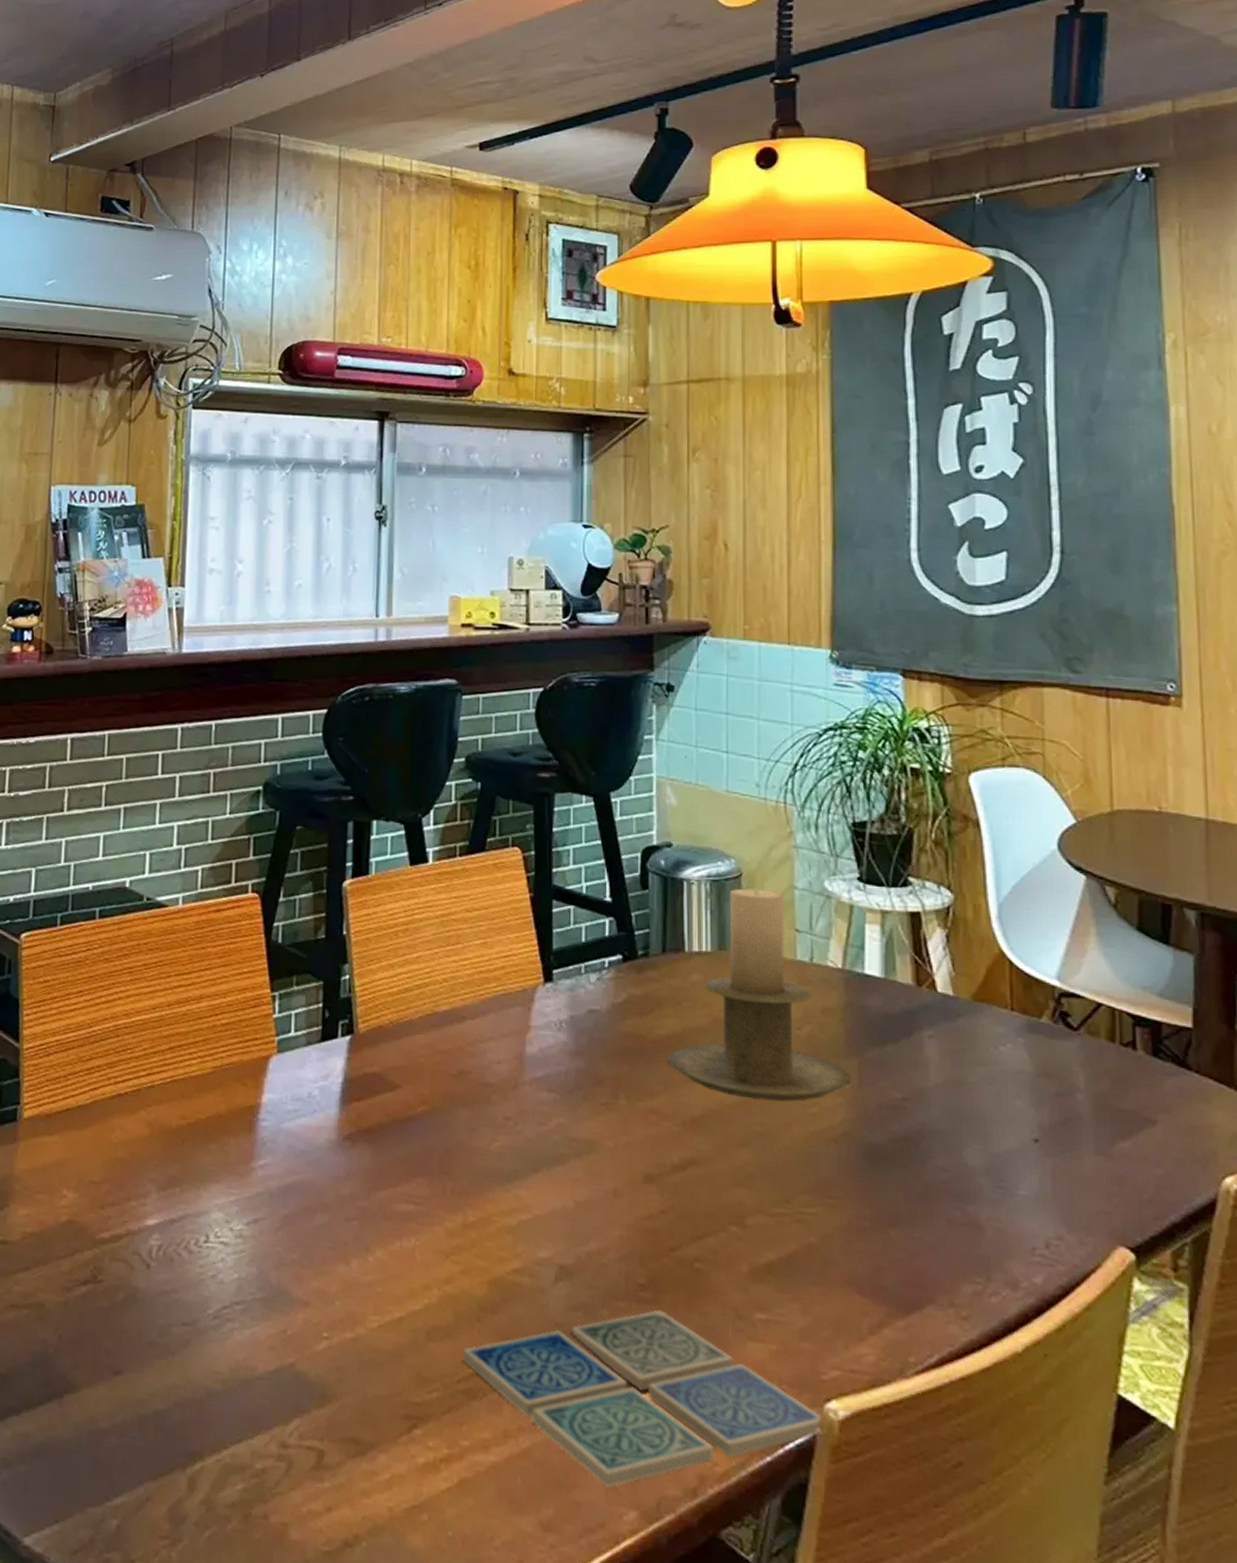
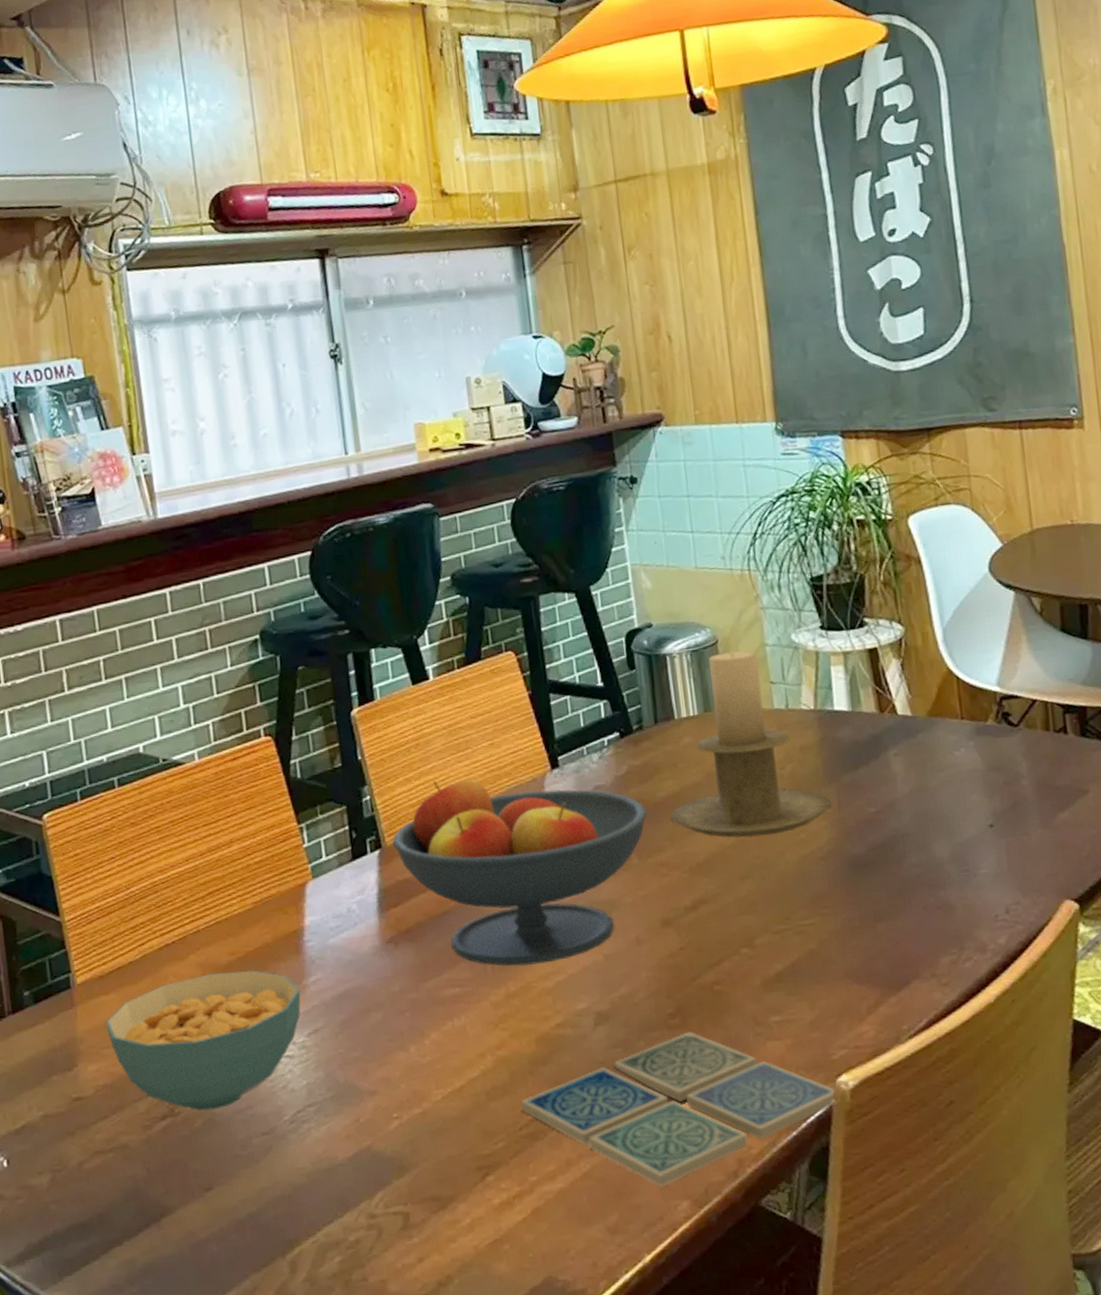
cereal bowl: none [44,1134,246,1286] -> present [105,970,301,1111]
fruit bowl: none [365,972,642,1197] -> present [392,779,647,966]

